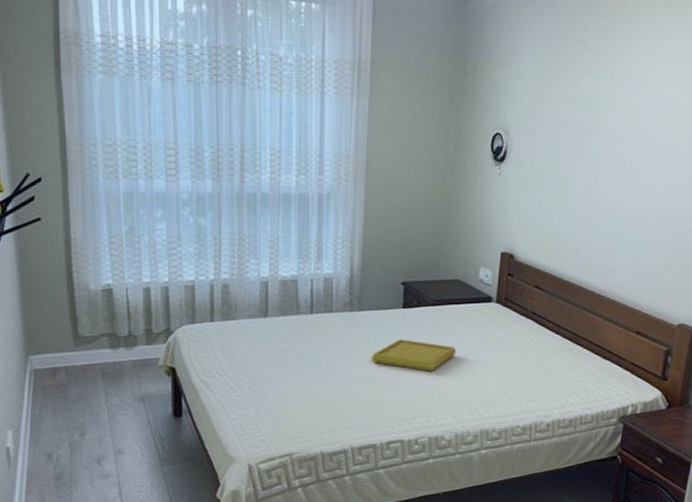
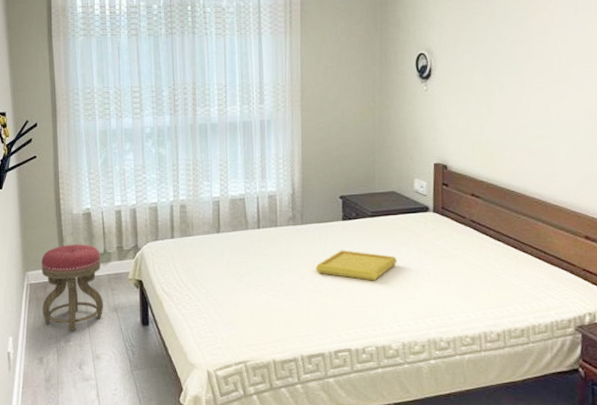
stool: none [49,325,128,423] -> present [41,244,104,331]

